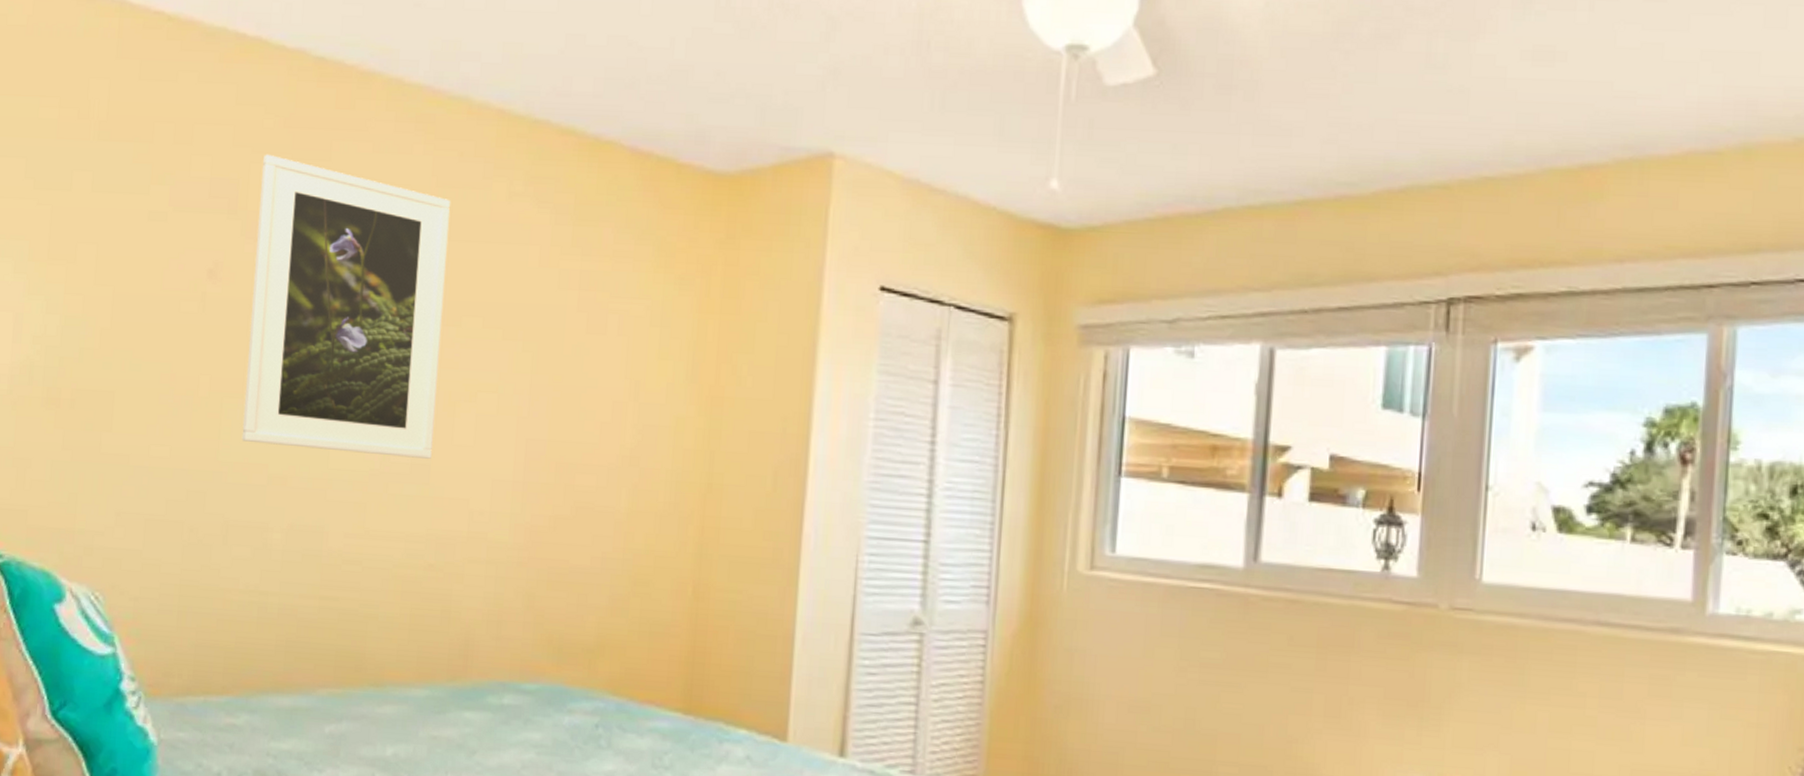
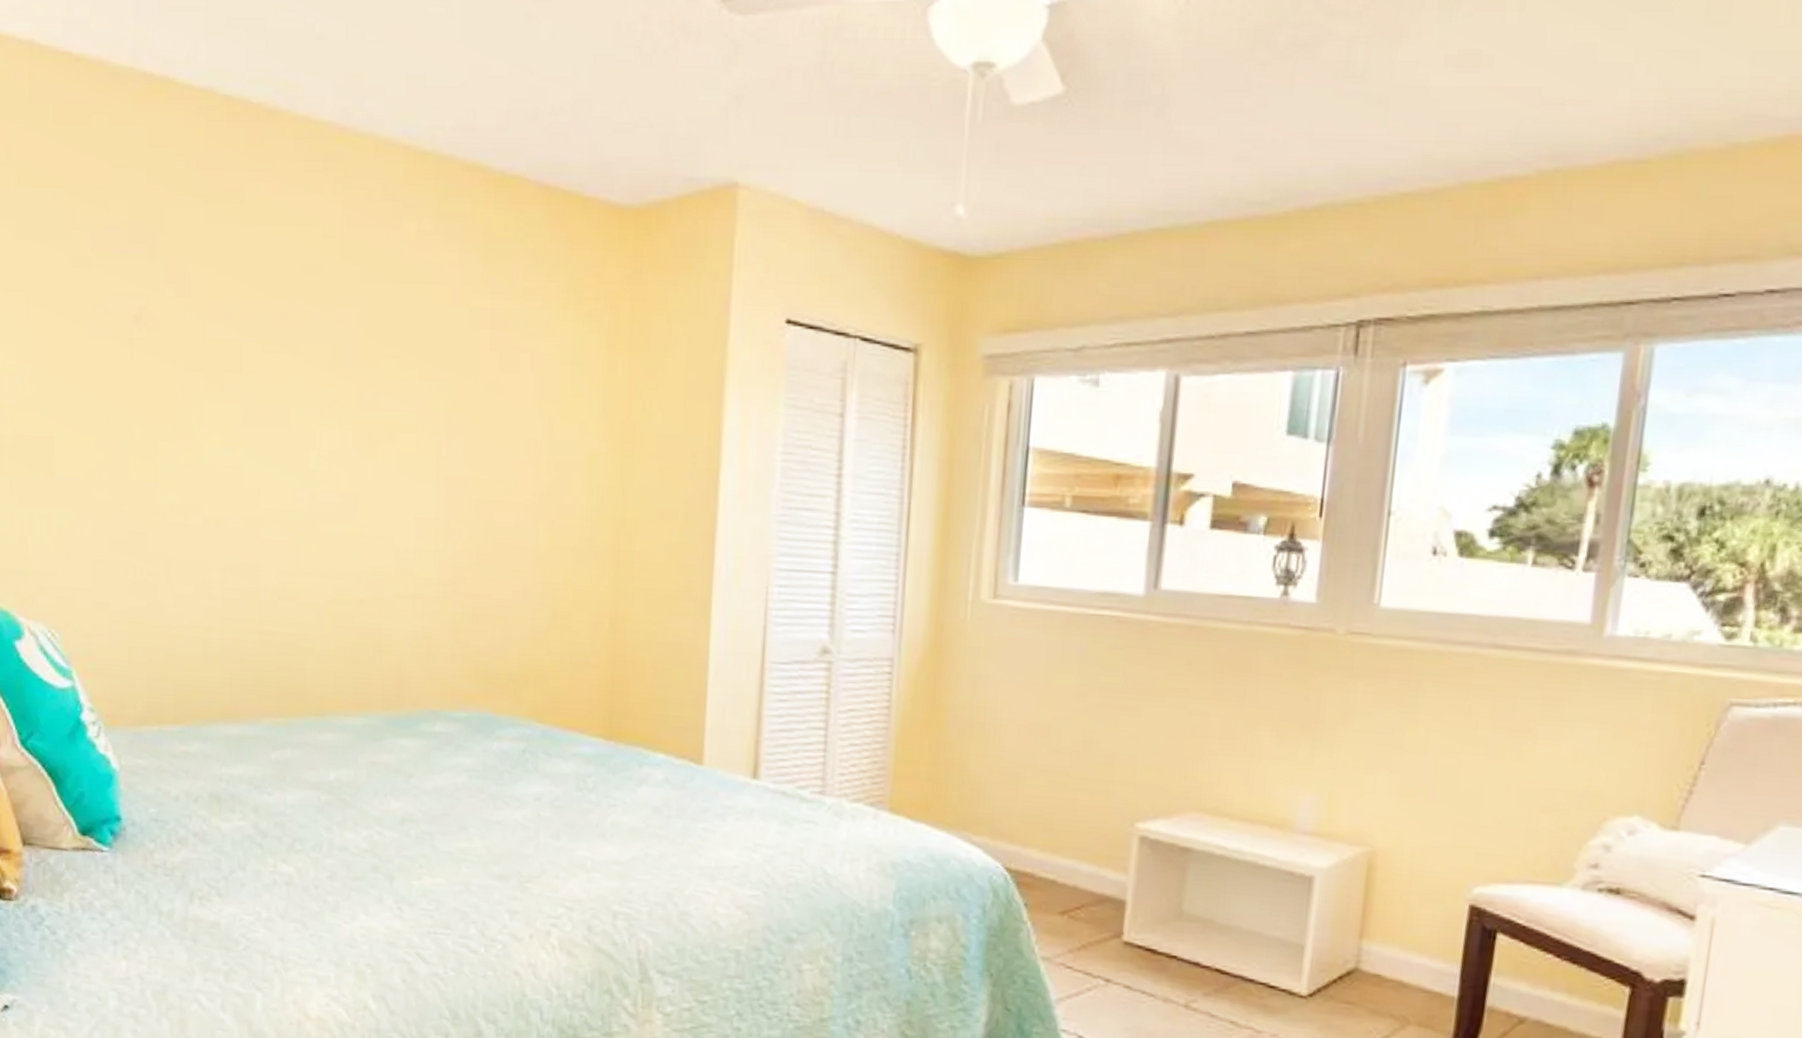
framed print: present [241,154,451,459] -> none [176,196,363,498]

